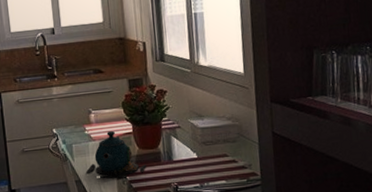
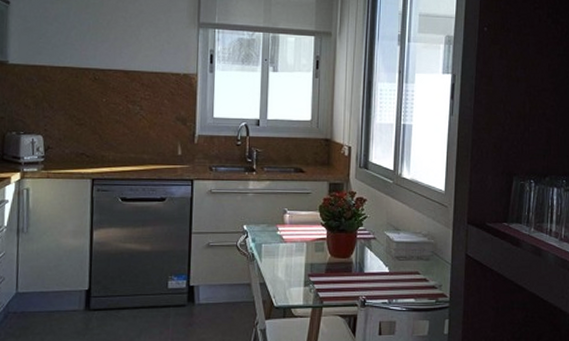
teapot: present [85,130,147,179] -> none [272,234,337,286]

